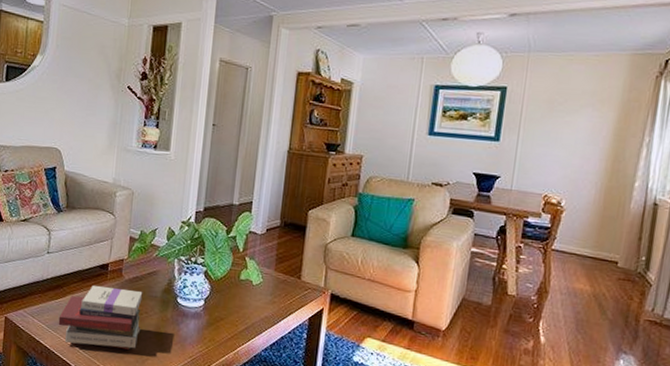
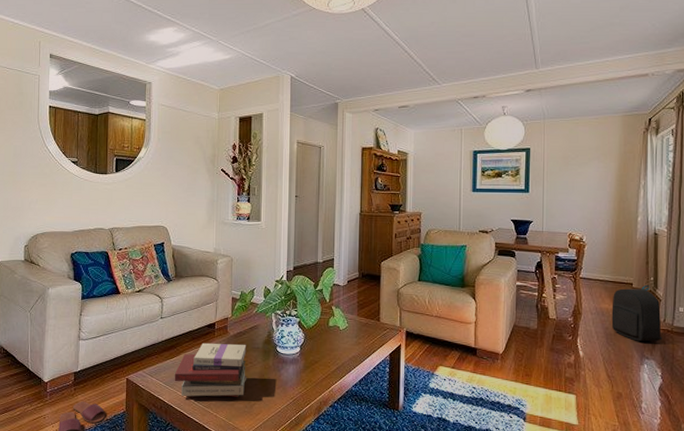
backpack: none [584,266,650,335] -> present [611,285,663,342]

